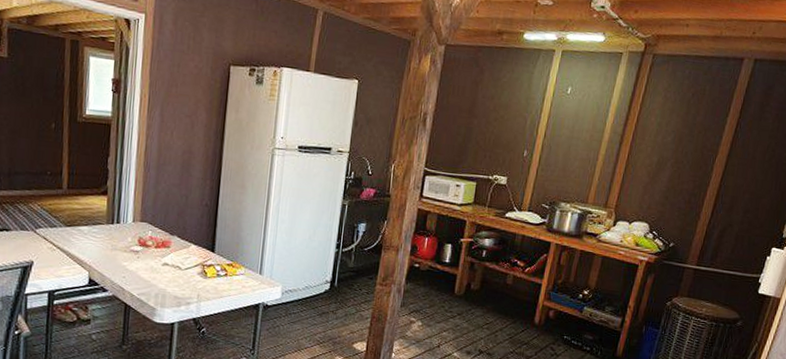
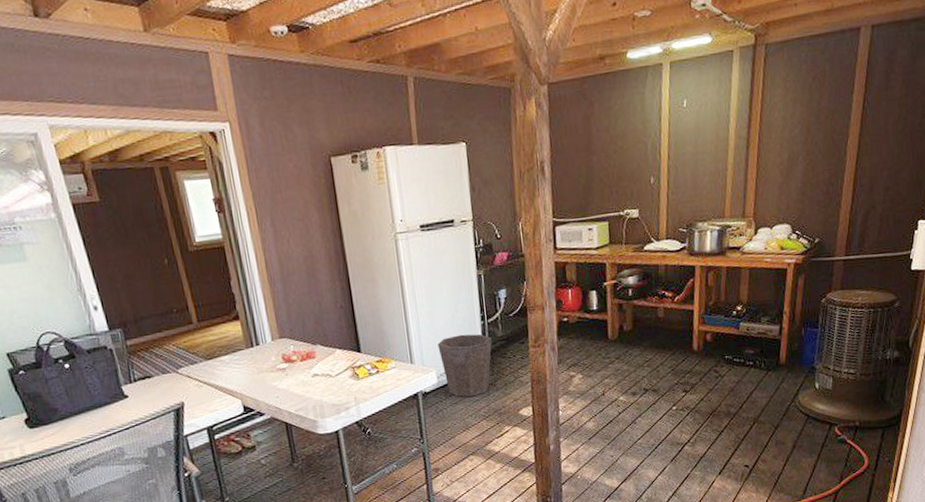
waste bin: none [289,256,343,320] -> present [437,334,493,397]

